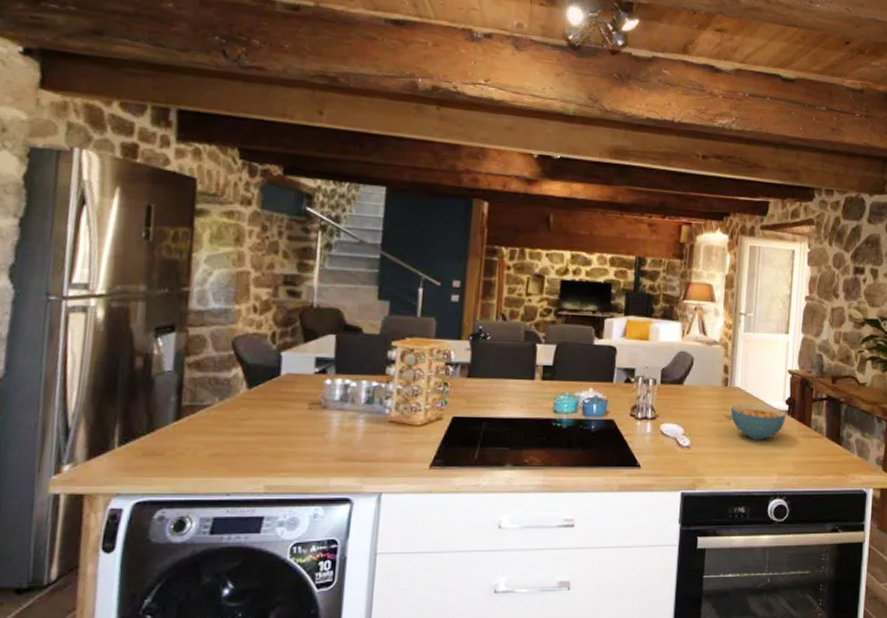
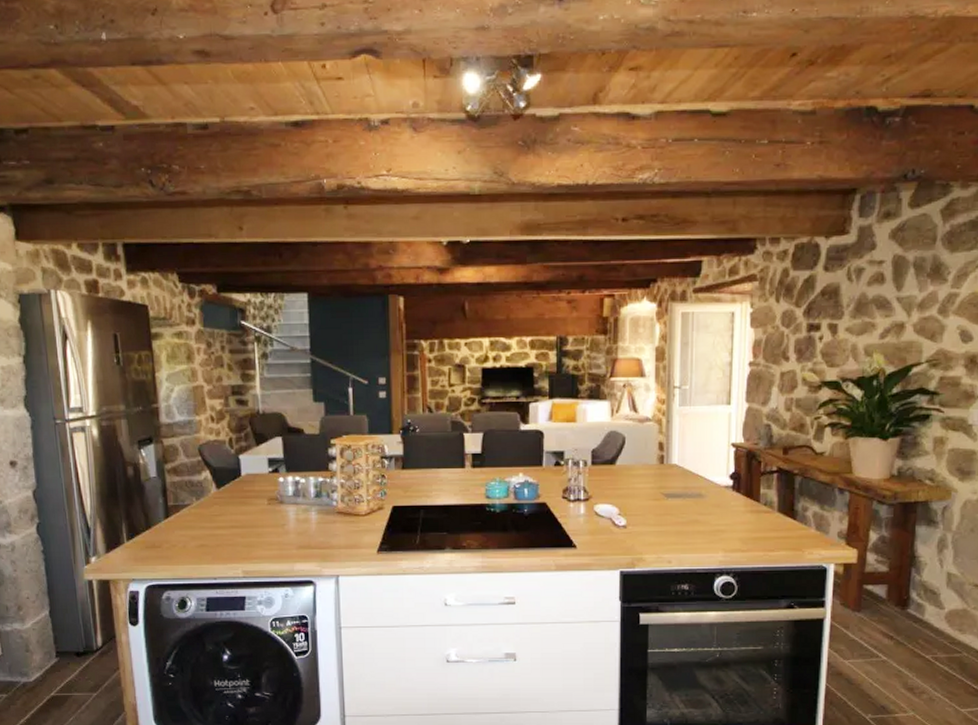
cereal bowl: present [730,404,787,440] -> none [668,481,731,517]

